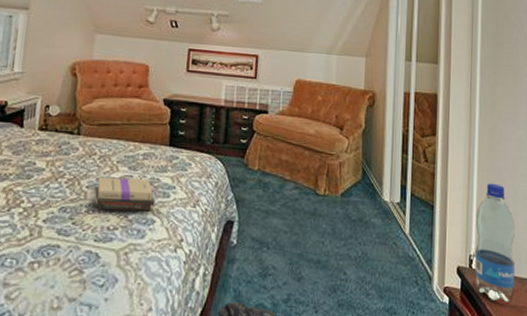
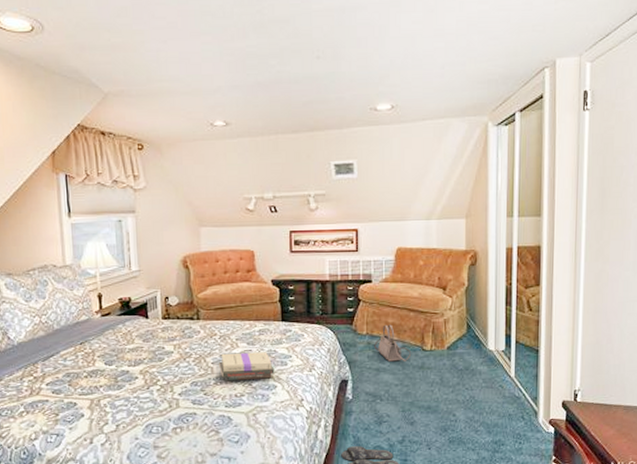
handbag: none [265,161,303,205] -> present [374,324,411,362]
bottle: present [475,183,516,304] -> none [579,324,621,429]

